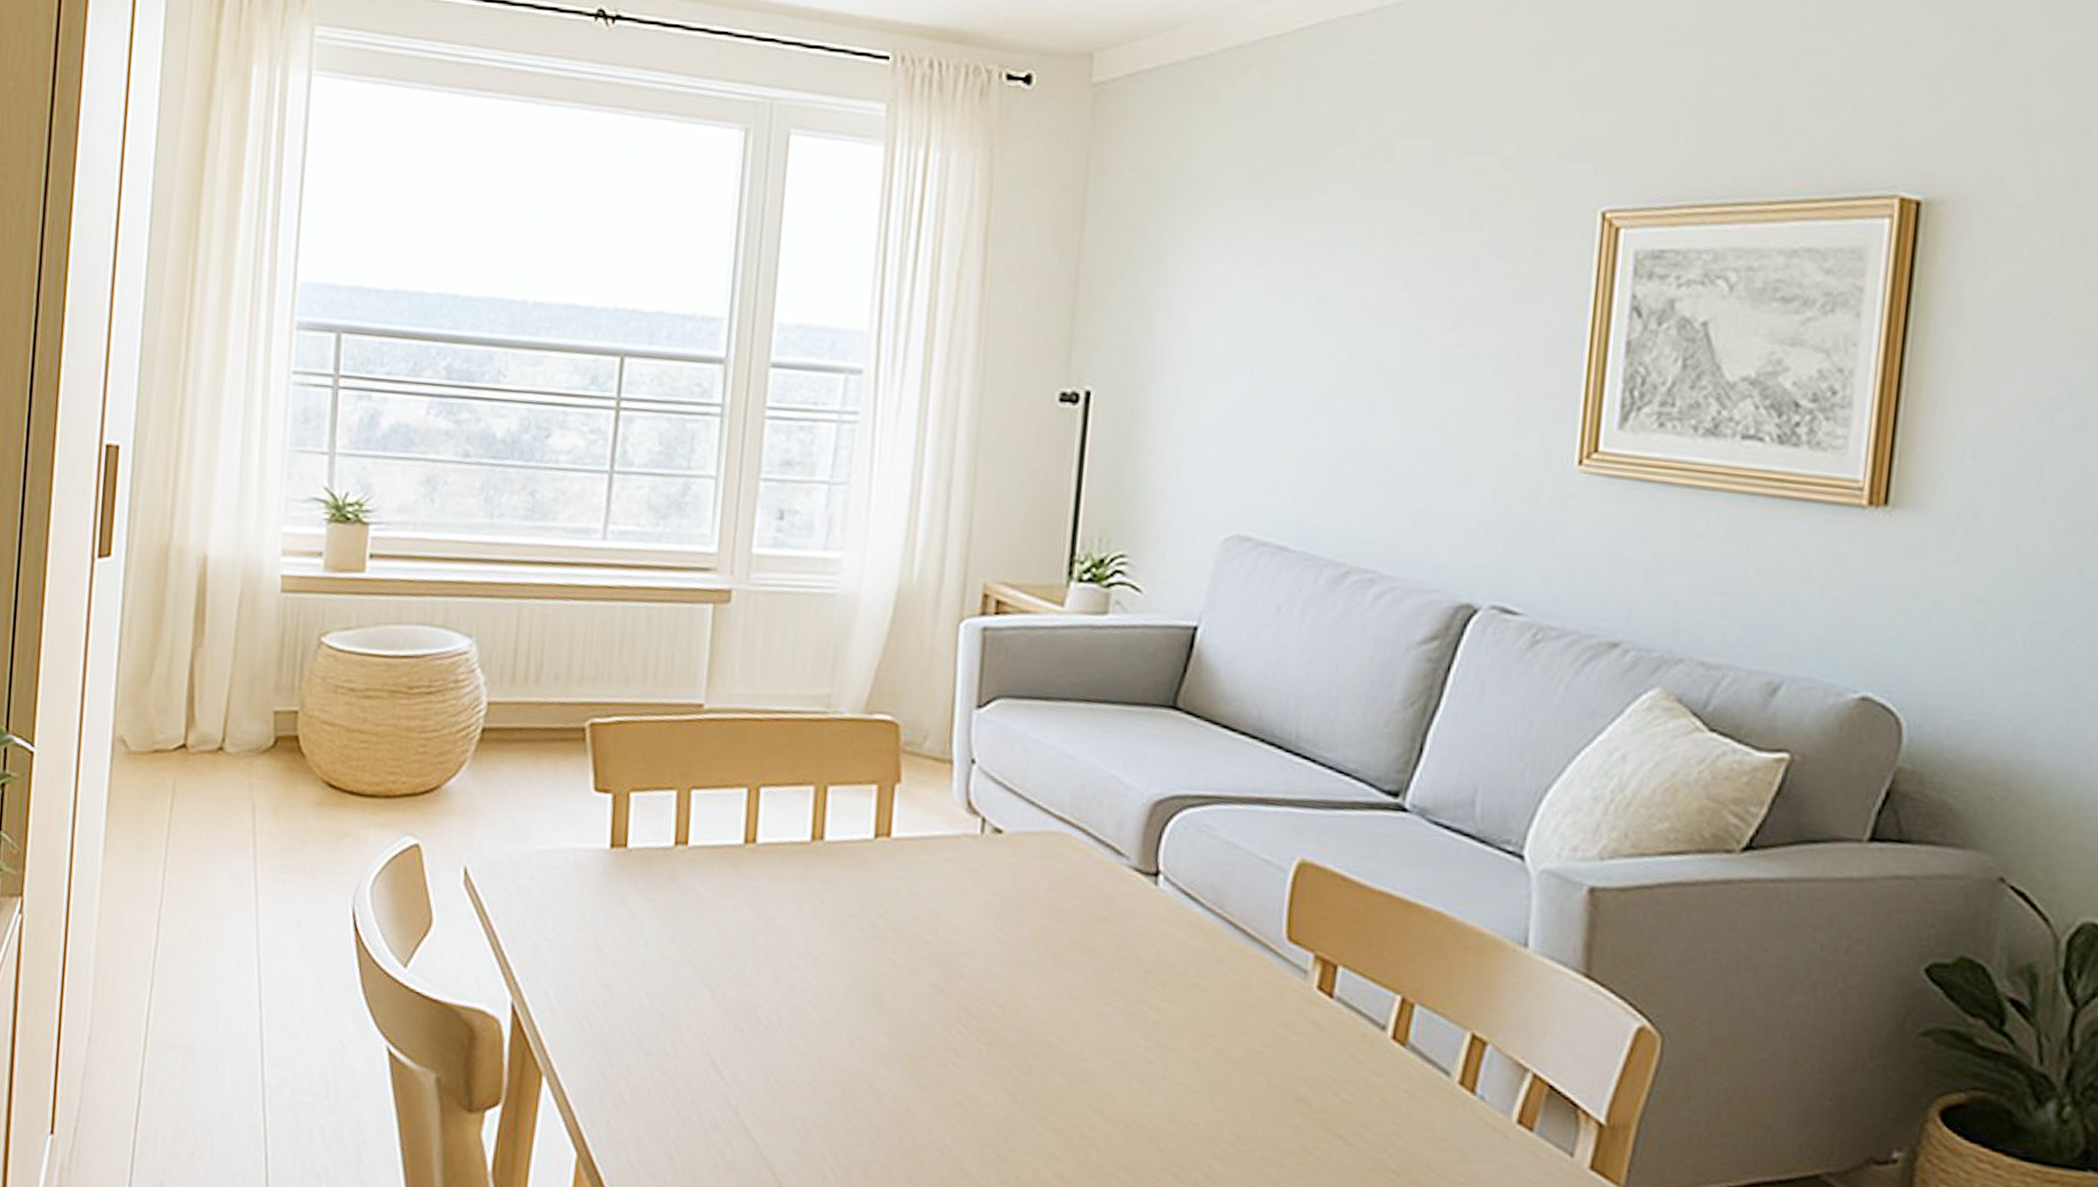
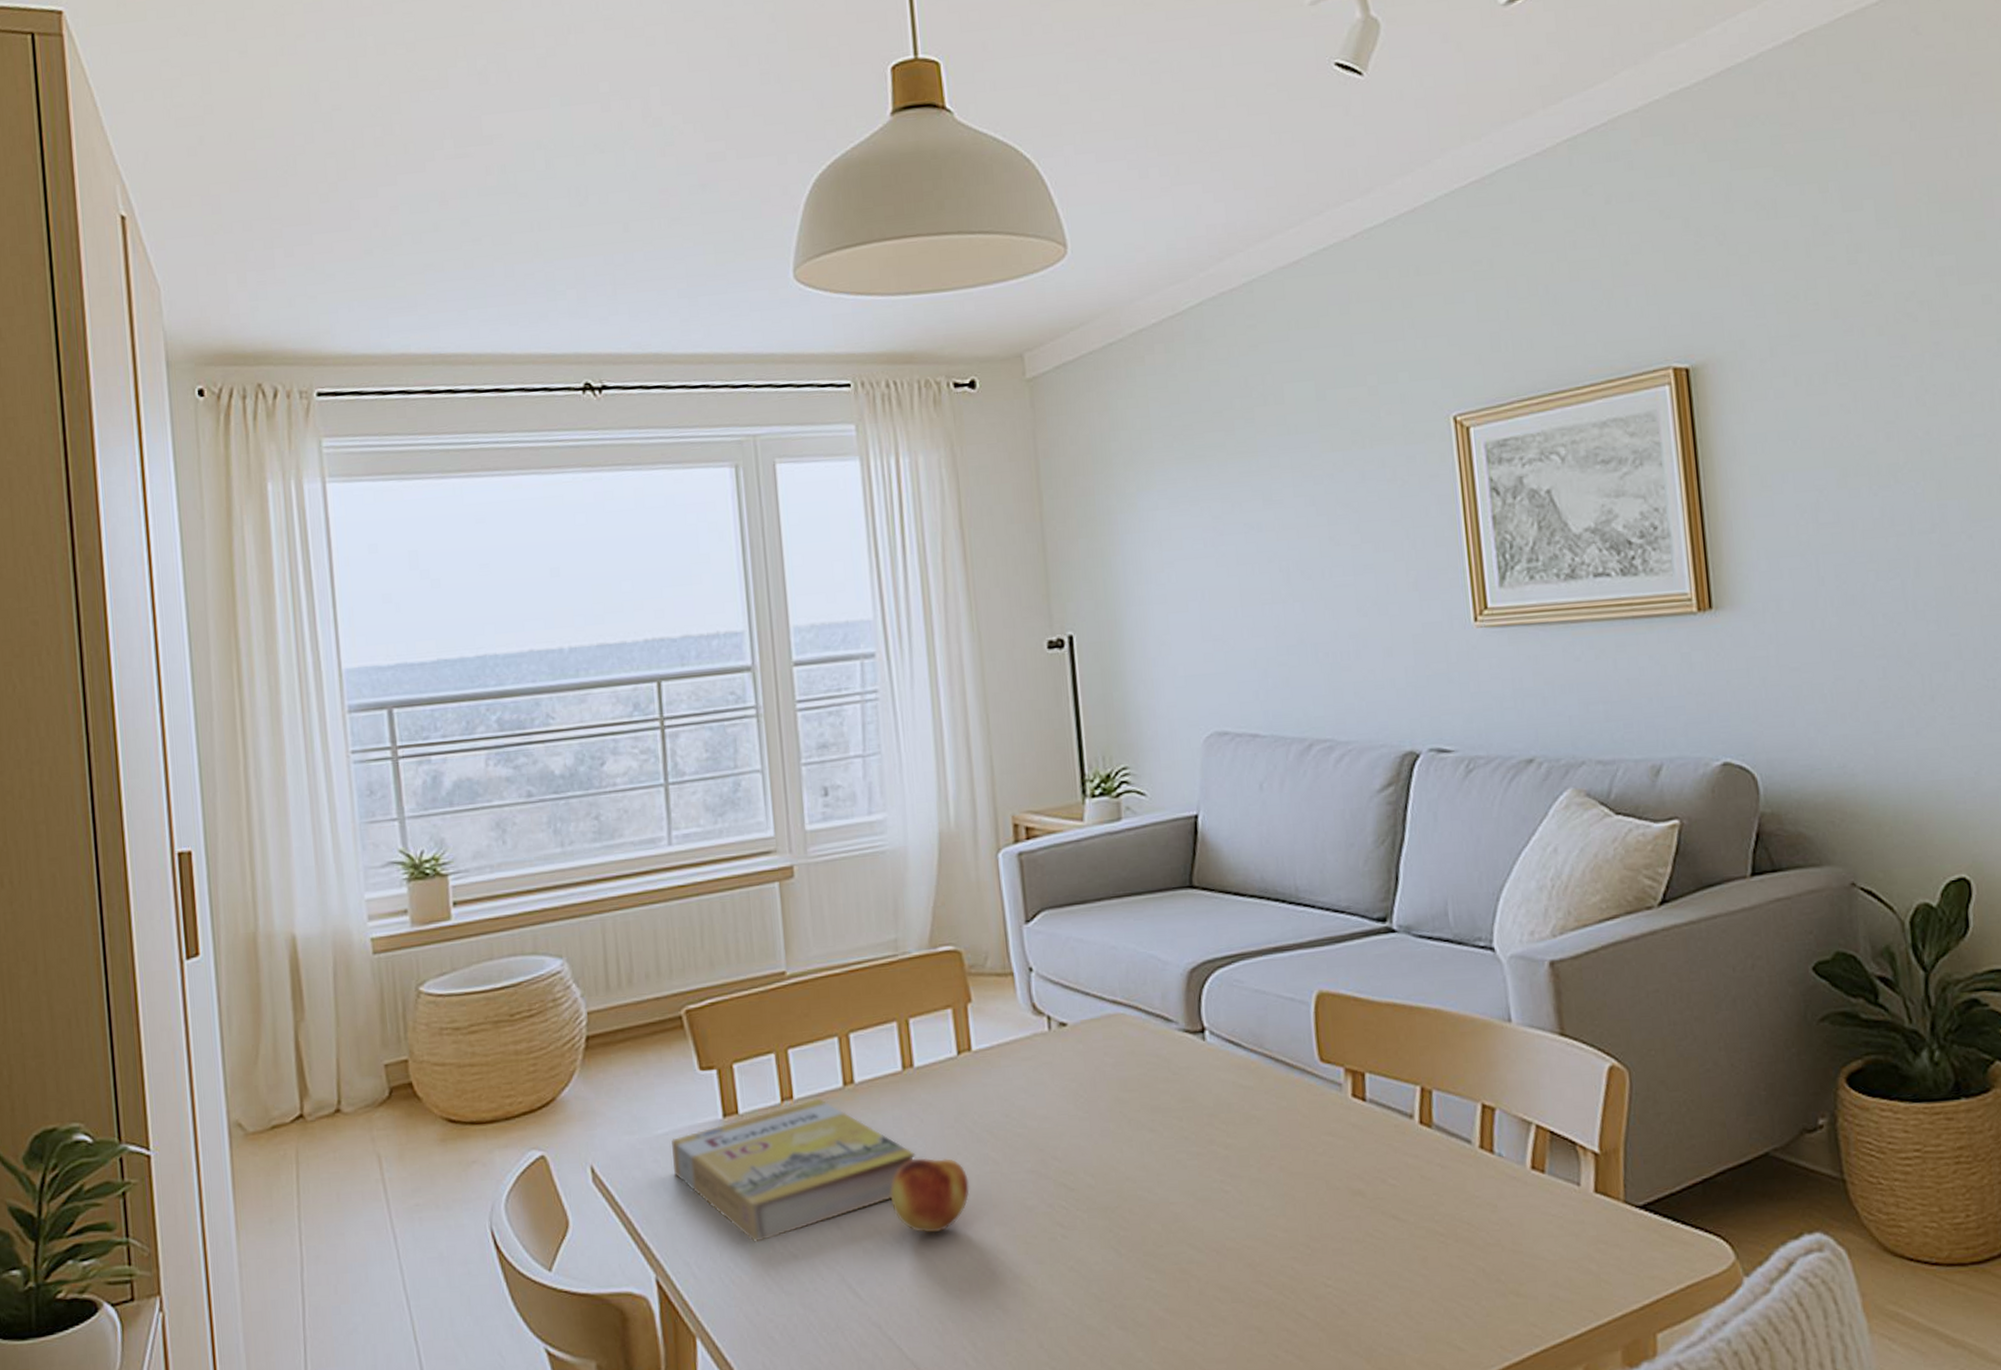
book: none [549,850,809,990] -> present [672,1098,916,1242]
fruit: none [774,940,862,1028] -> present [890,1157,970,1233]

